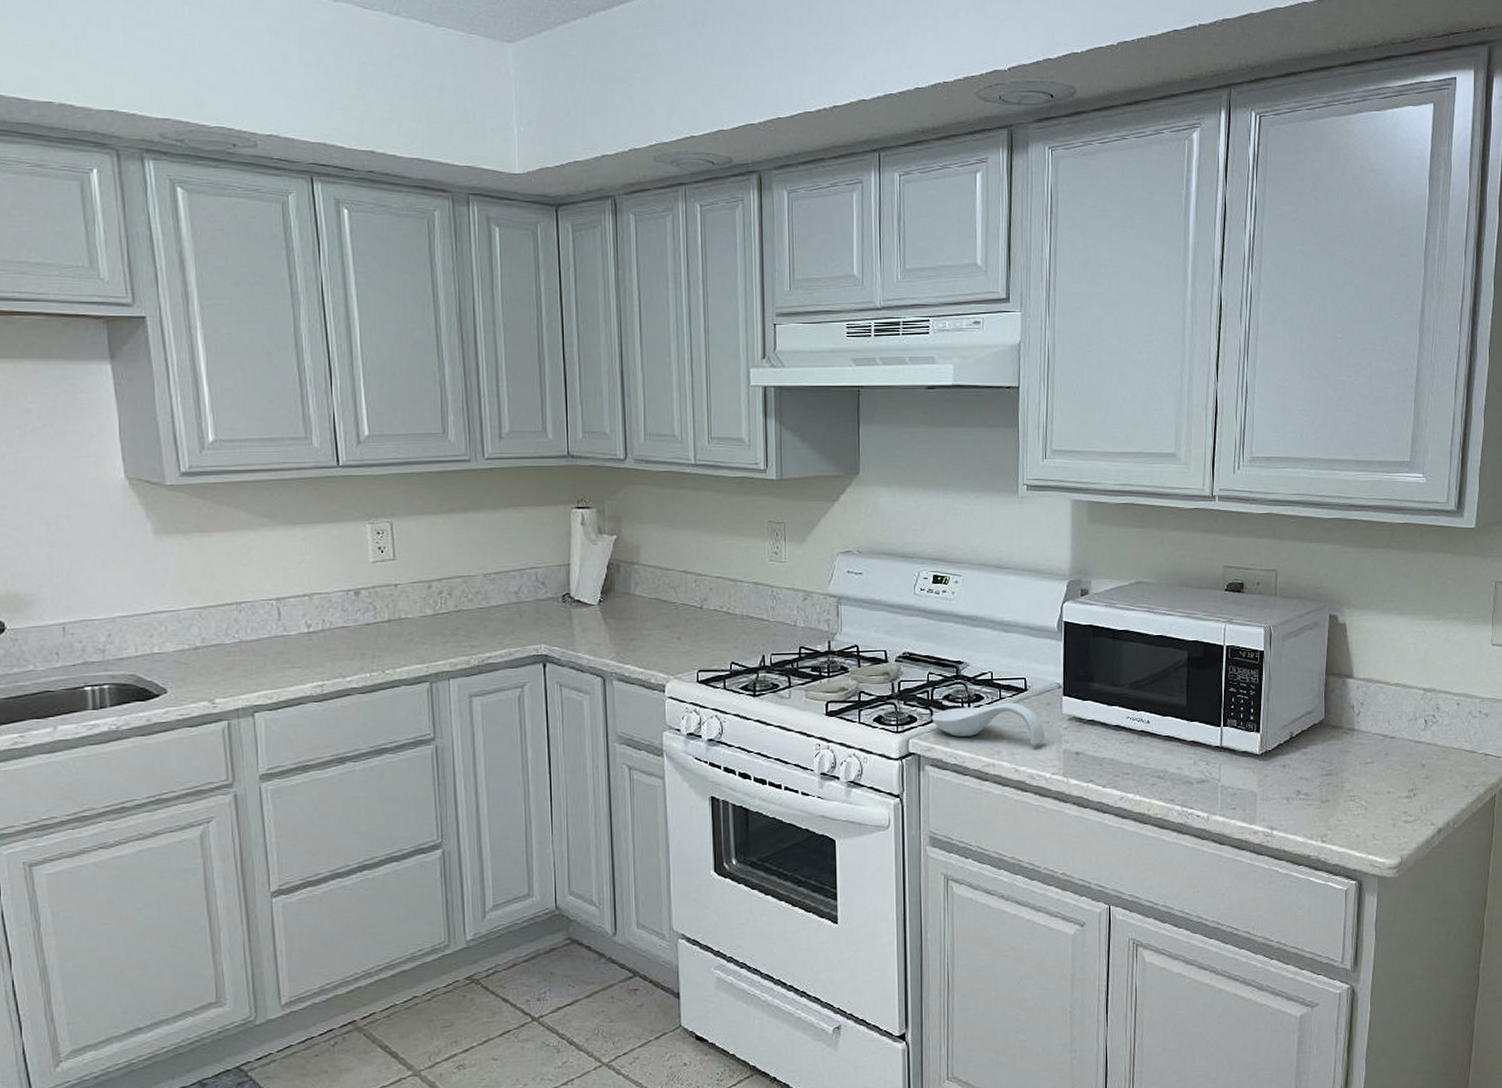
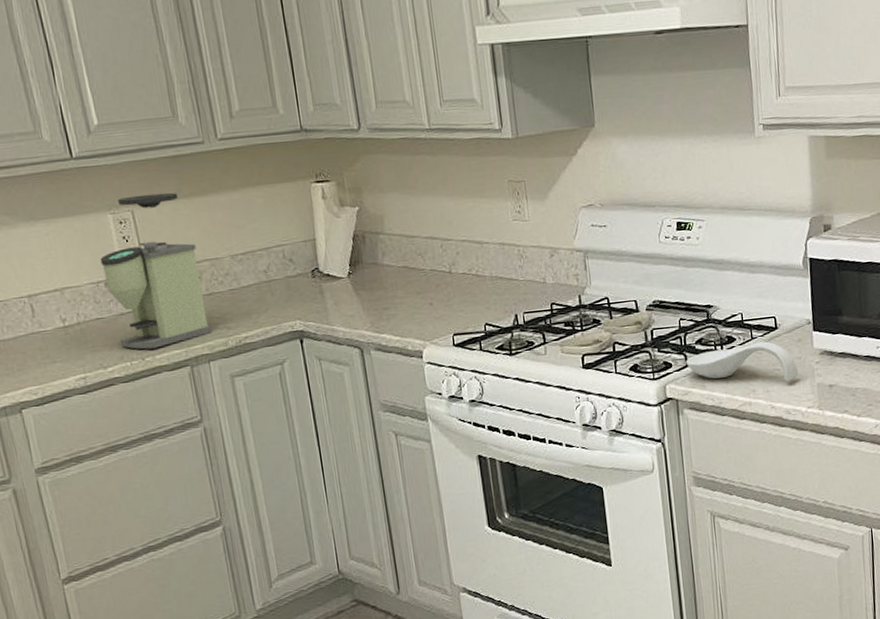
coffee grinder: none [353,507,456,662] -> present [100,192,212,350]

